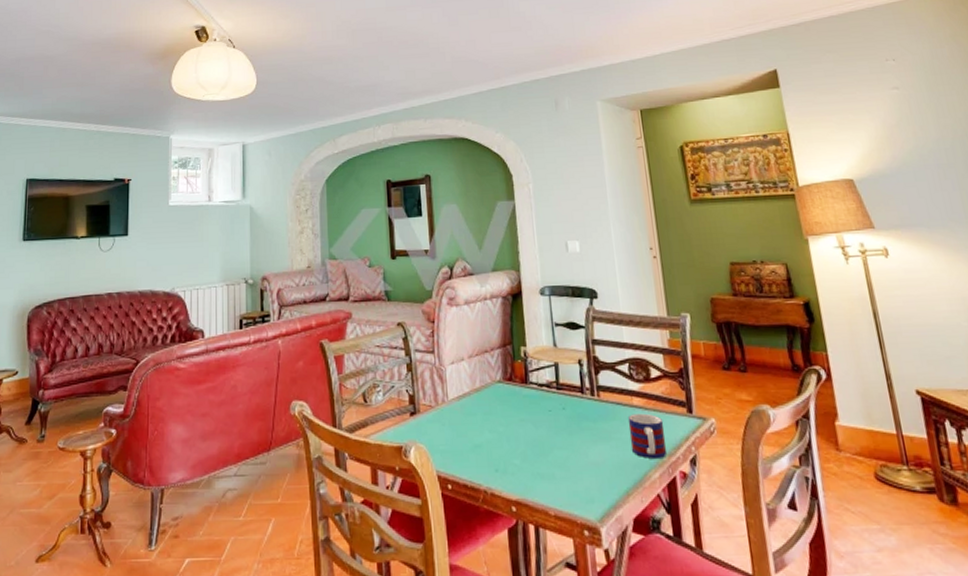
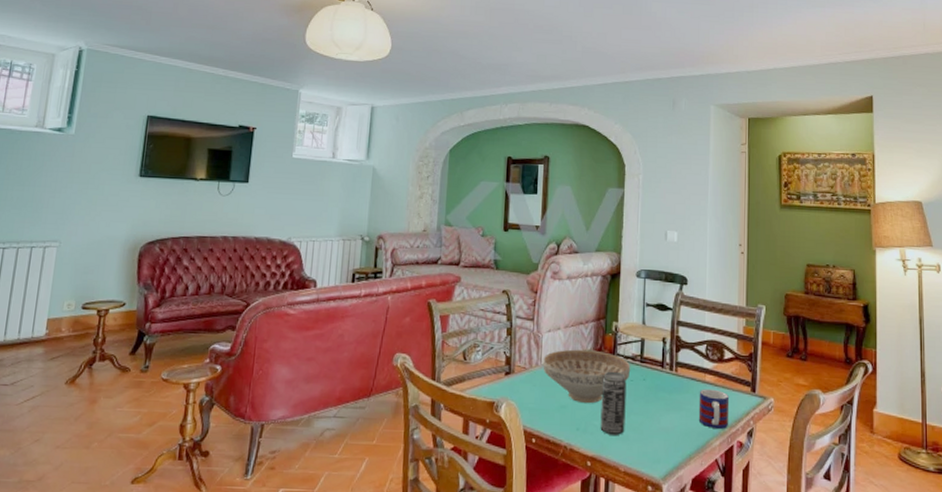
decorative bowl: none [449,380,548,441] -> present [543,349,631,404]
beverage can: none [517,402,550,476] -> present [600,371,627,436]

